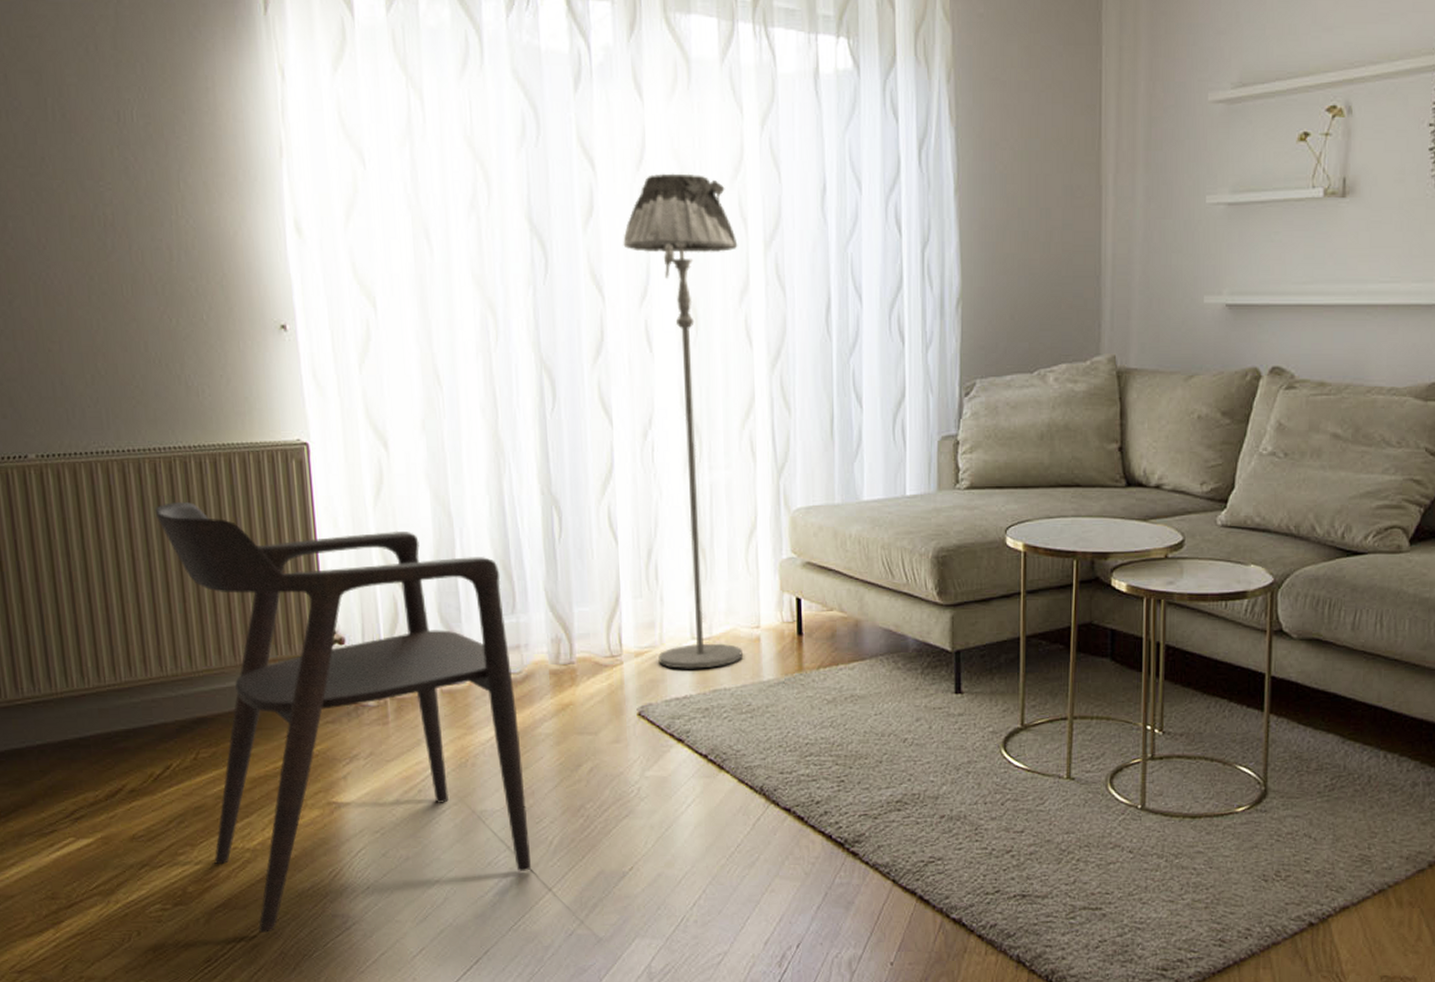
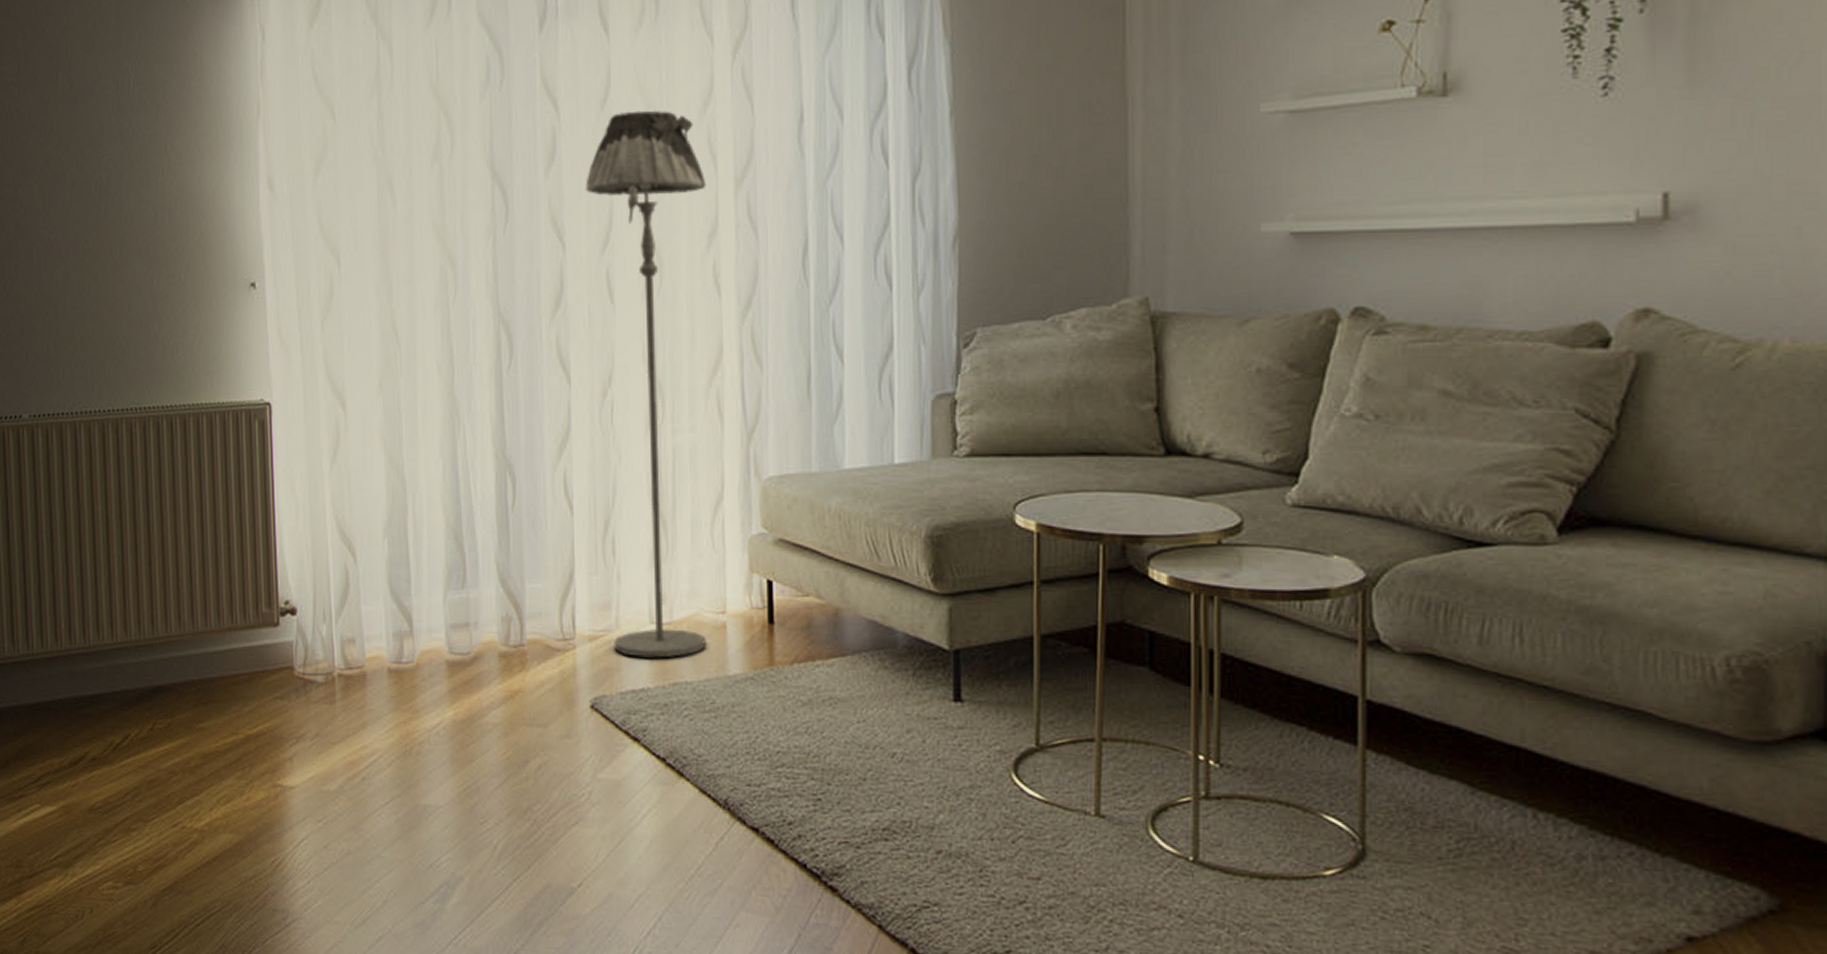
armchair: present [154,501,532,933] -> none [128,462,475,922]

